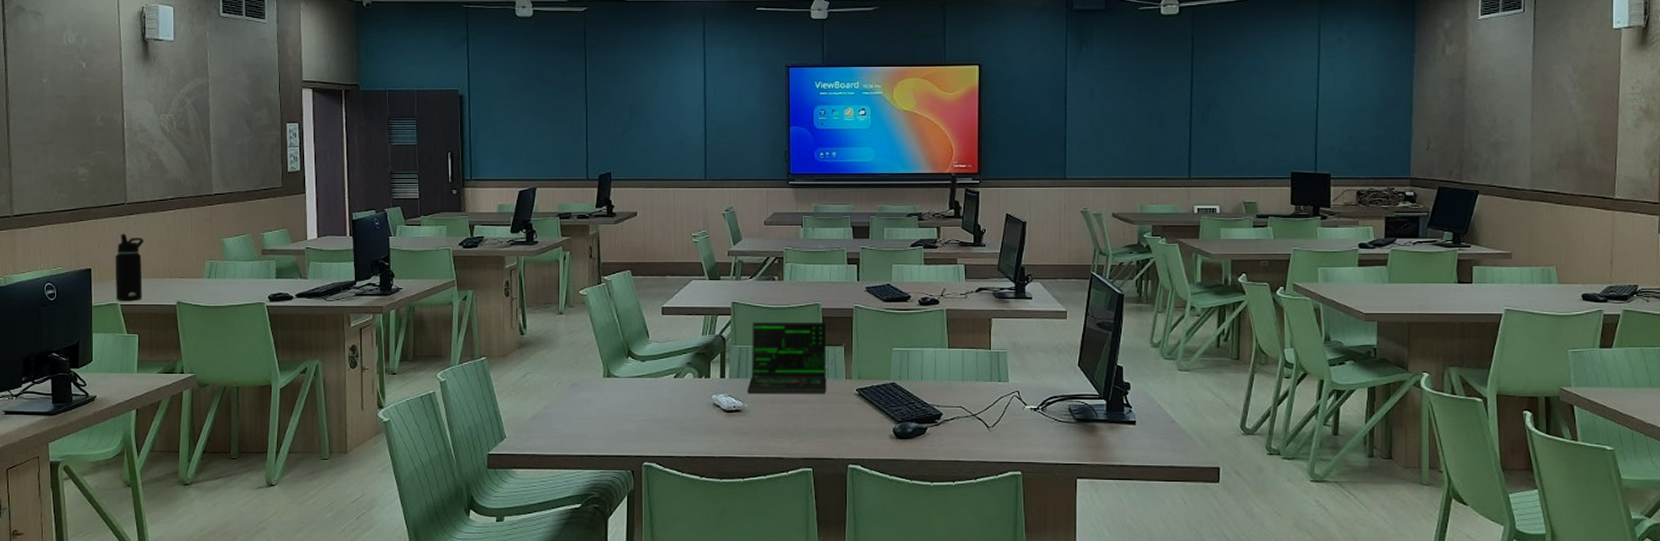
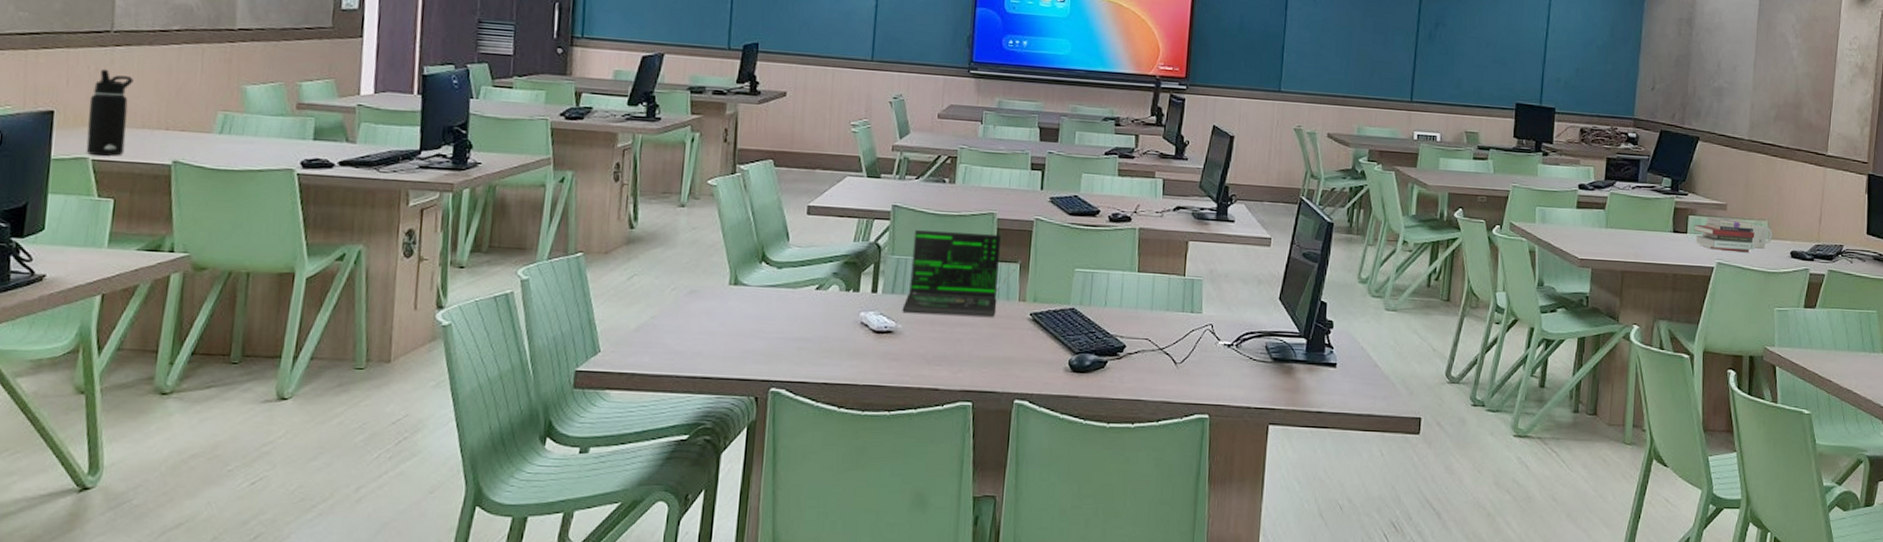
books: none [1479,266,1543,298] -> present [1693,217,1755,253]
mug: none [1538,271,1562,294] -> present [1750,225,1773,249]

